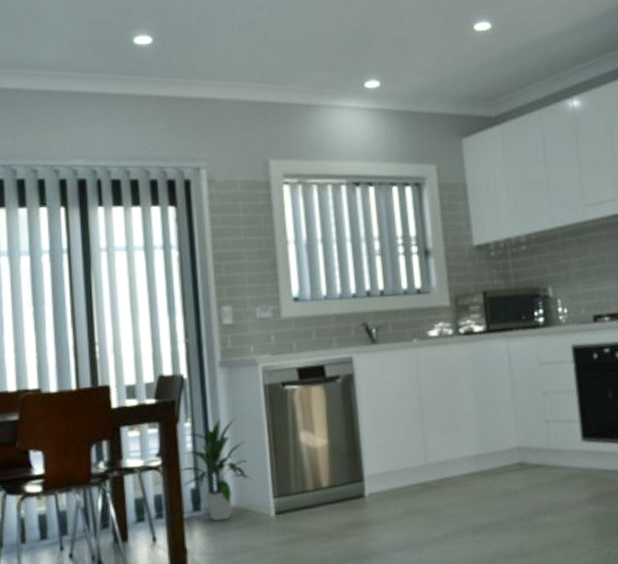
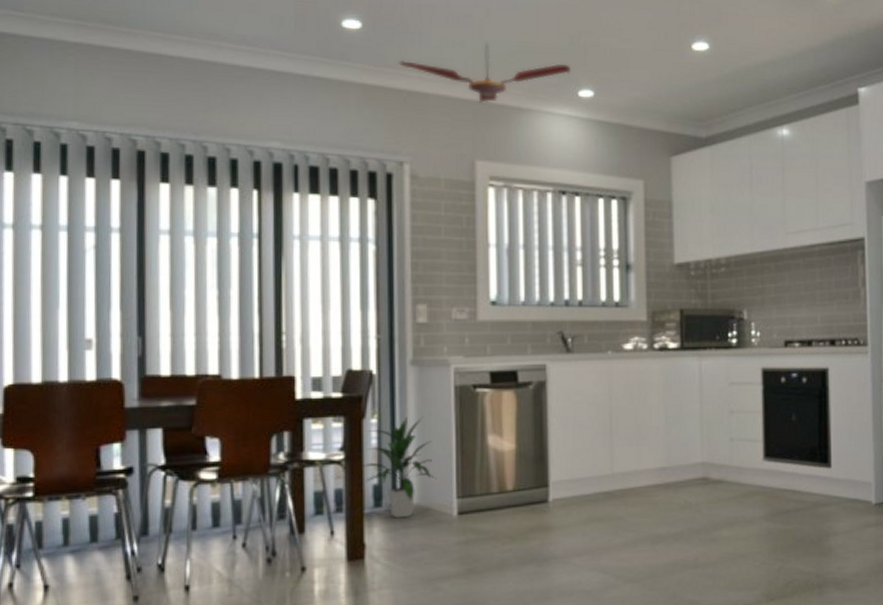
ceiling fan: none [189,44,356,103] -> present [399,42,571,103]

